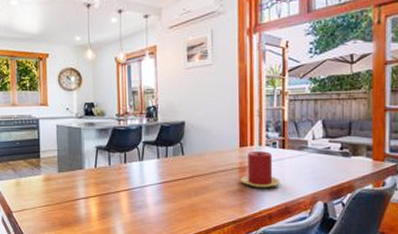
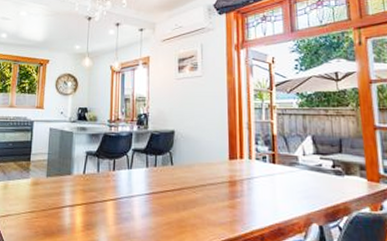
candle: present [240,151,280,189] -> none [230,165,272,206]

